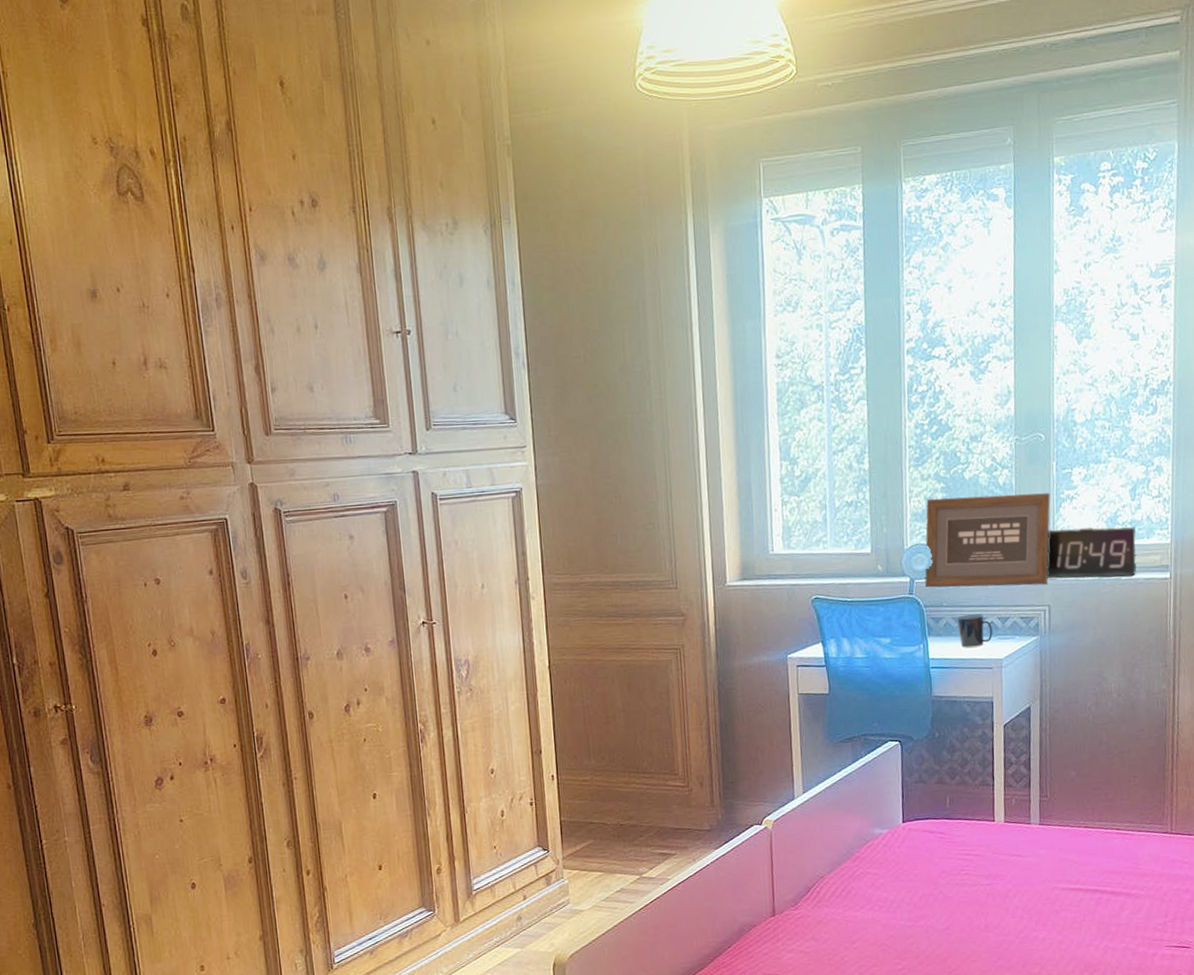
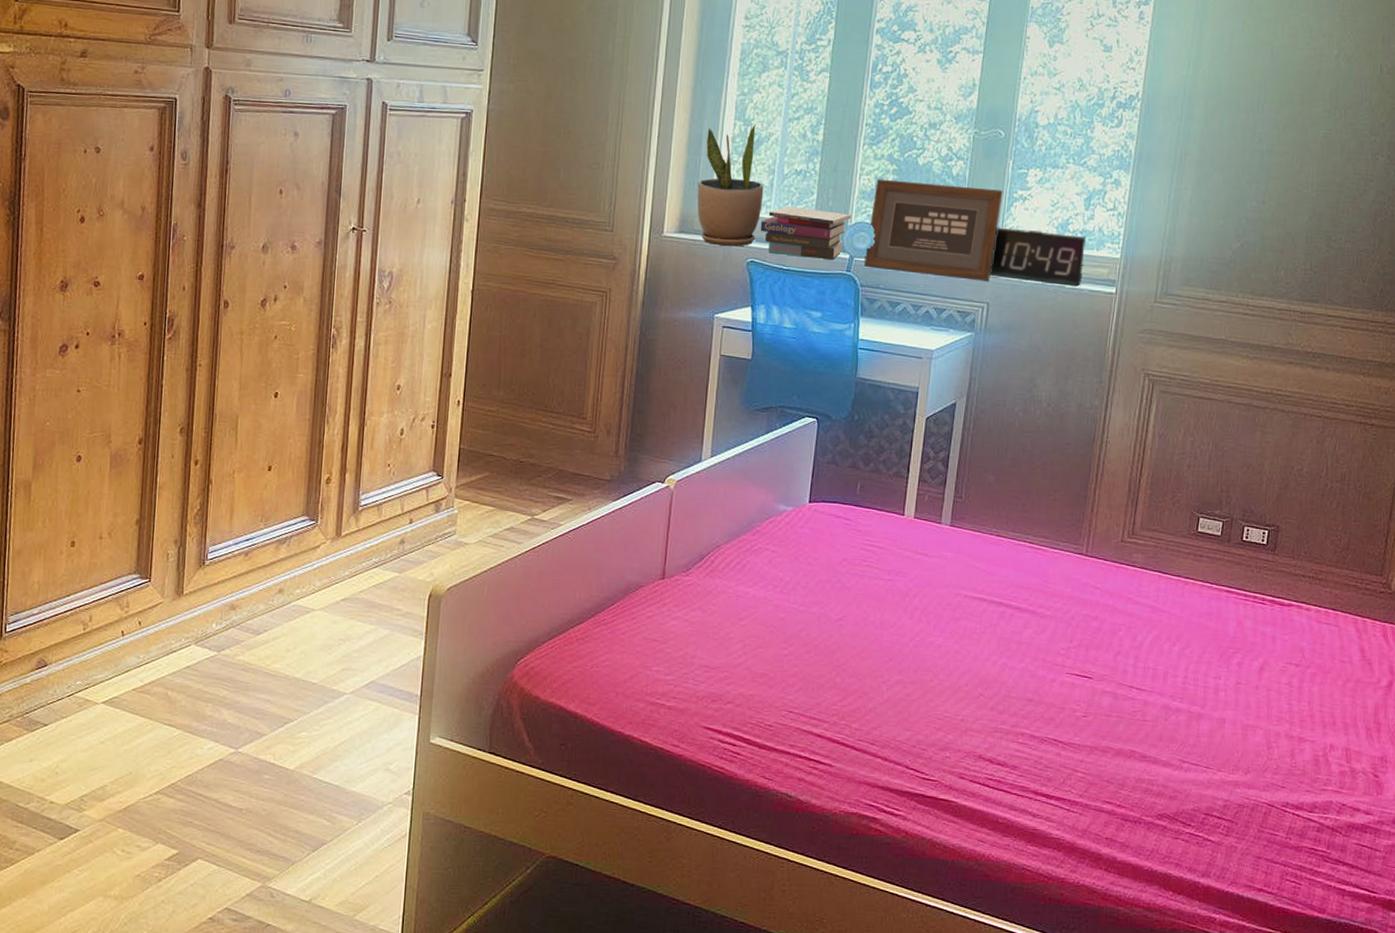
potted plant: none [753,461,819,587] -> present [697,124,764,247]
books: none [819,537,907,588] -> present [760,206,852,259]
mug: present [957,614,993,650] -> none [892,300,927,337]

